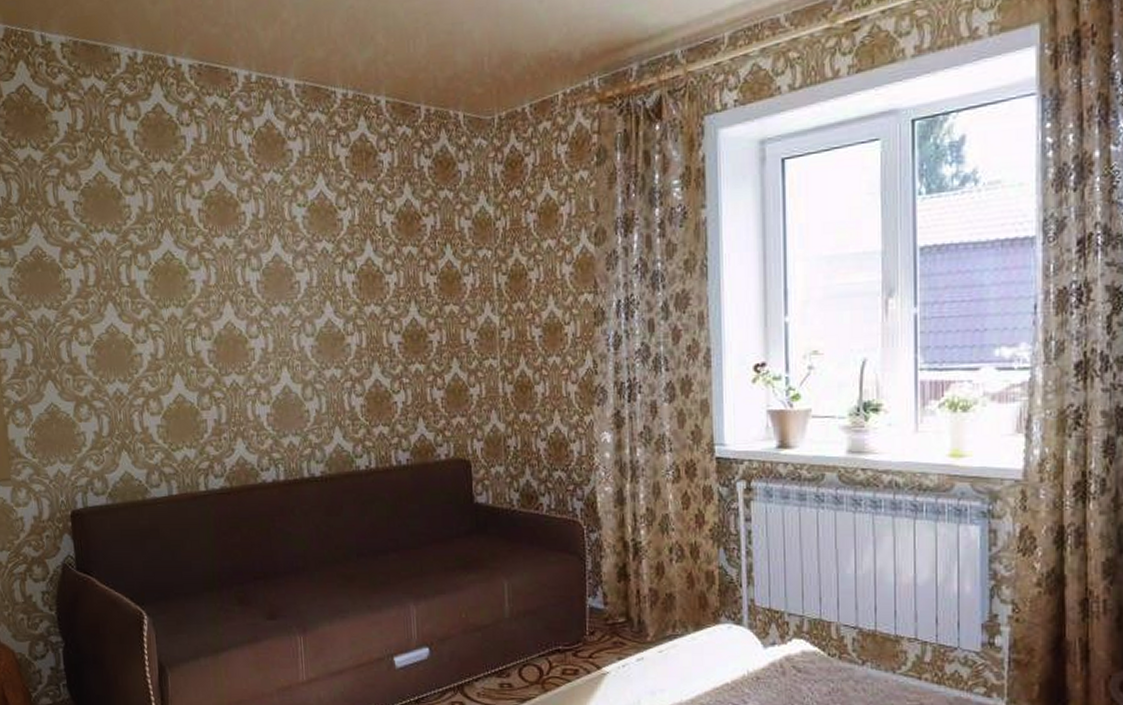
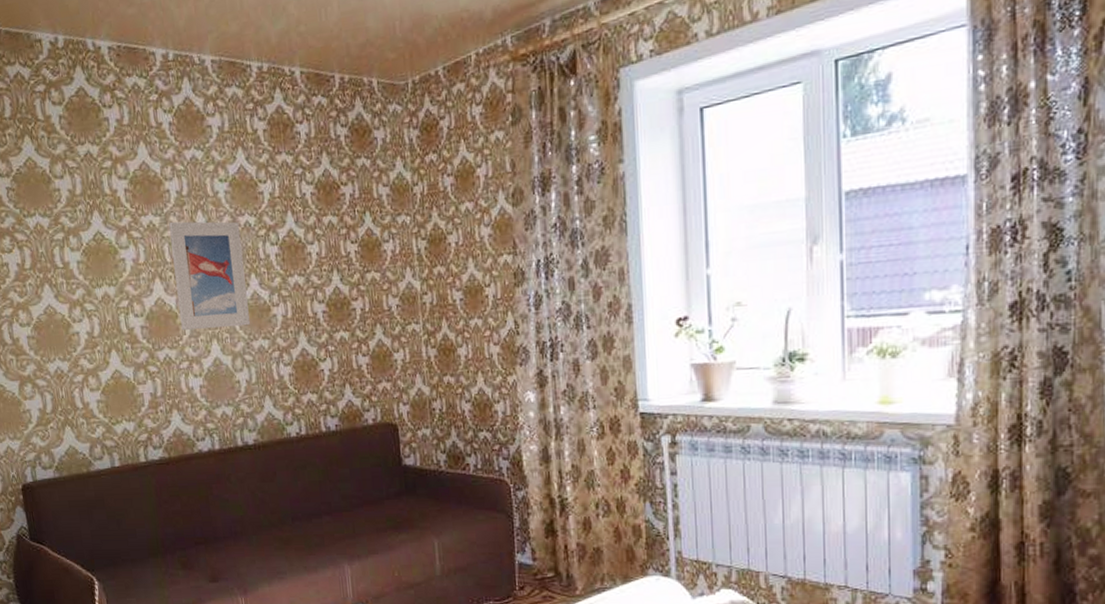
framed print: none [243,244,323,357] -> present [169,221,250,331]

